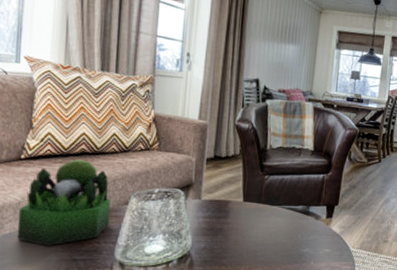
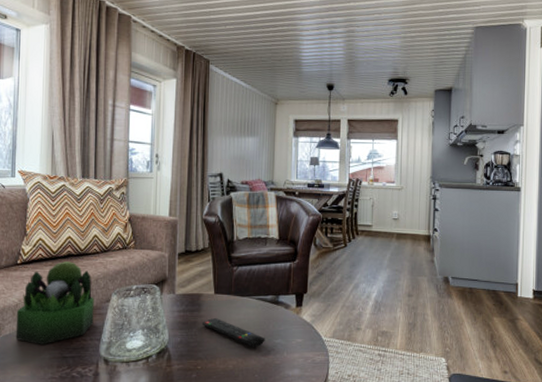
remote control: none [228,226,293,255] -> present [201,318,265,347]

